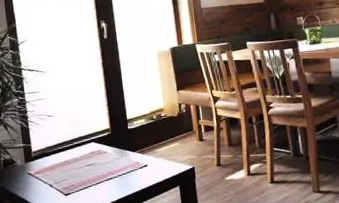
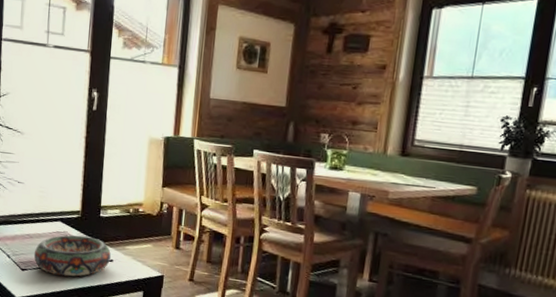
decorative bowl: none [74,149,145,192] -> present [33,235,111,277]

